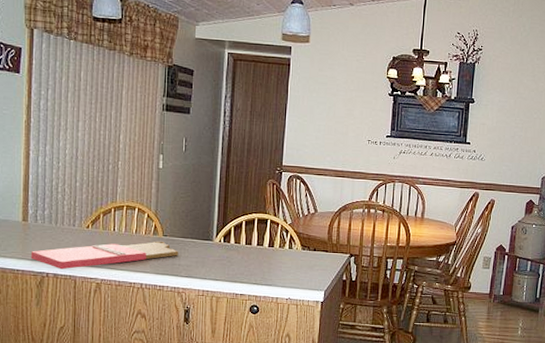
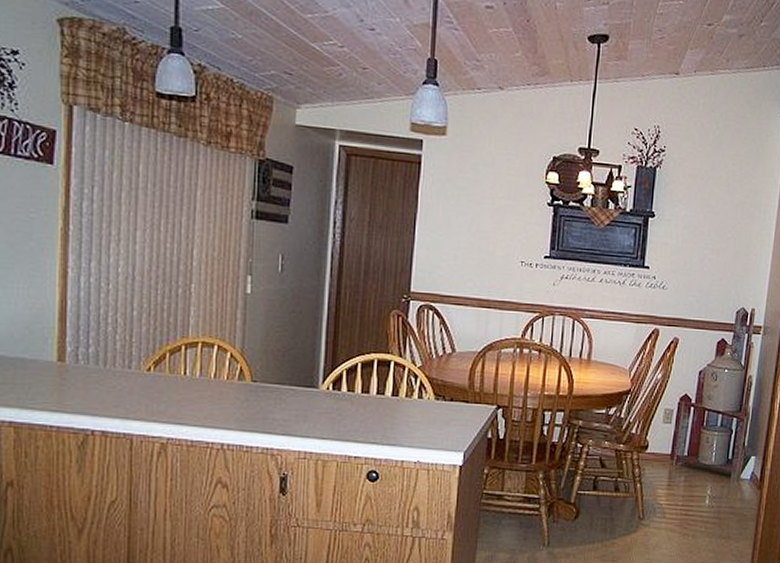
cutting board: present [30,241,179,270] -> none [69,388,273,426]

